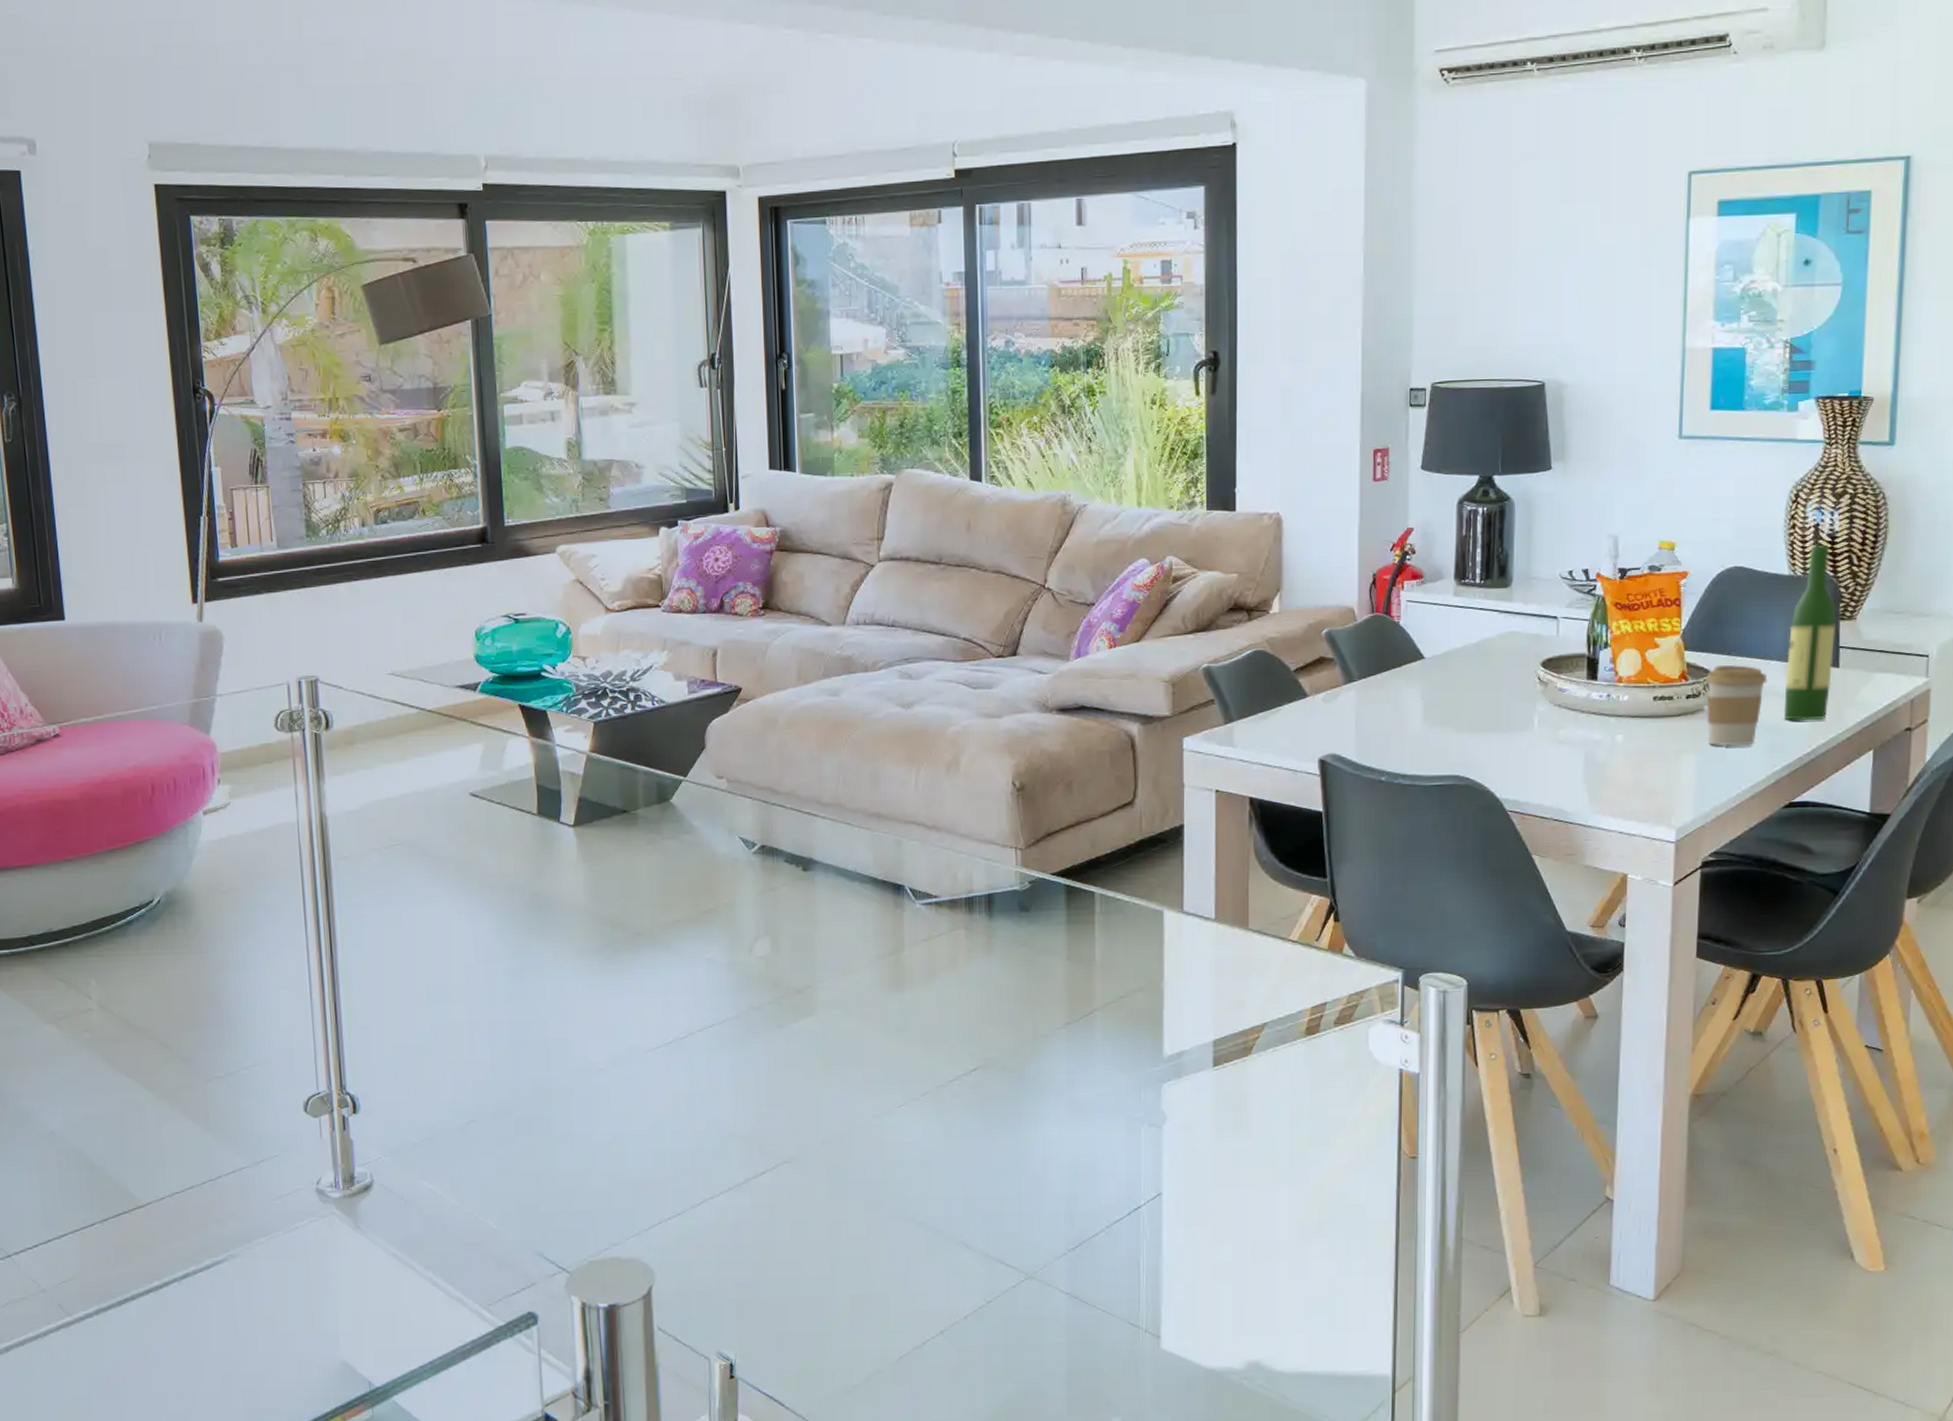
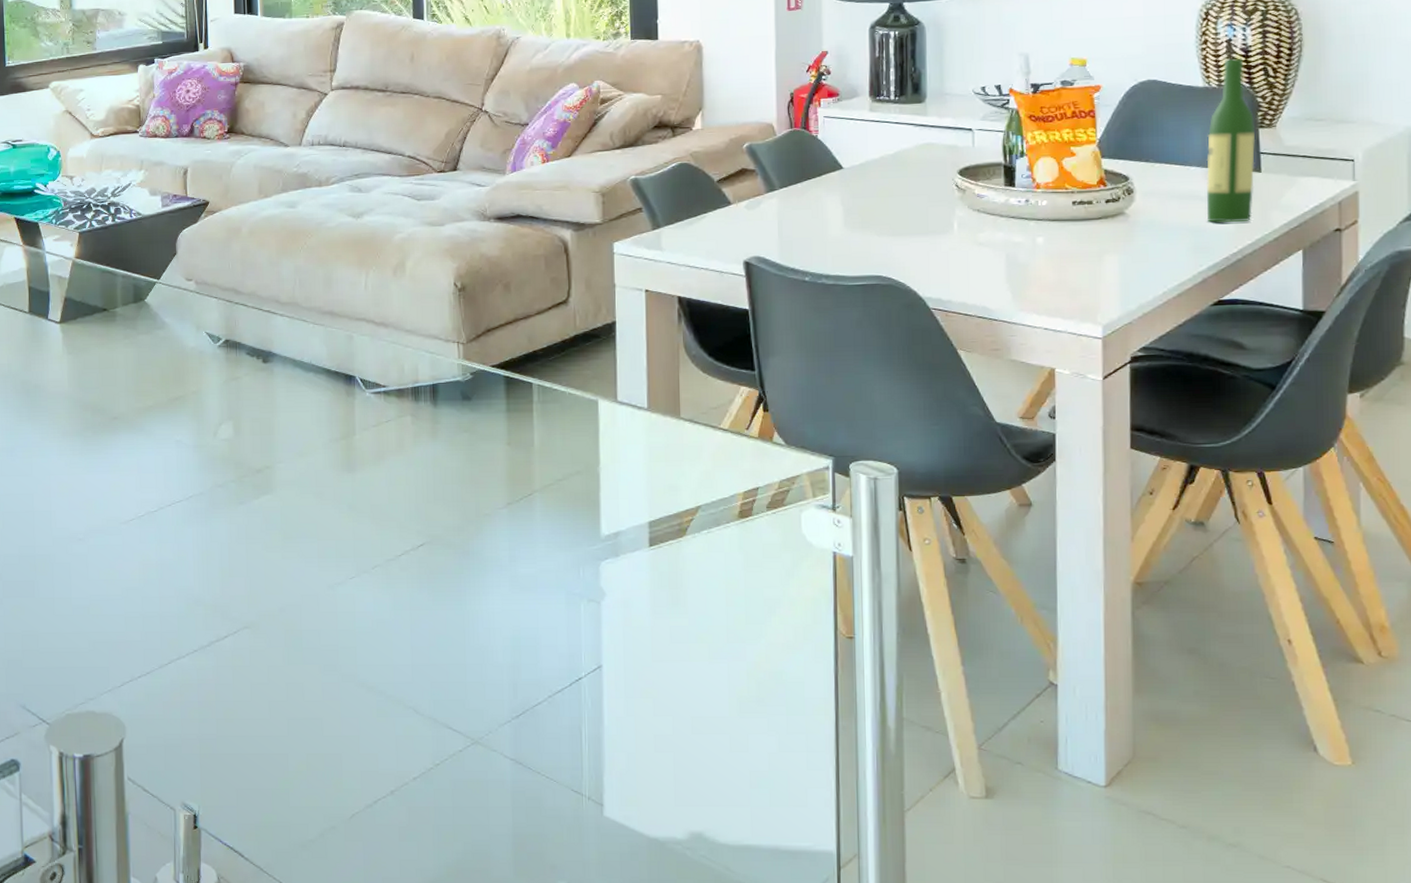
coffee cup: present [1705,664,1767,746] -> none [1124,171,1188,248]

